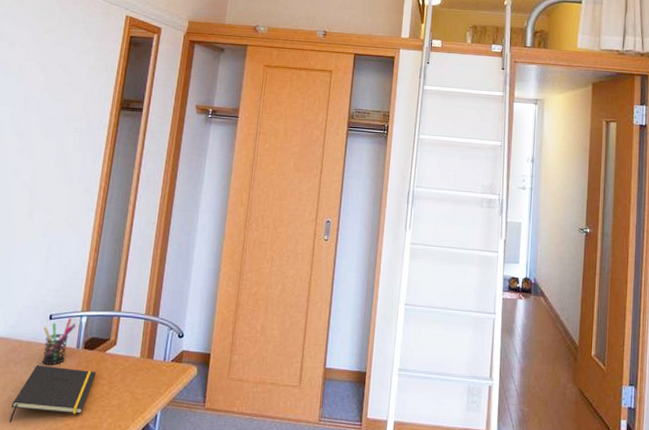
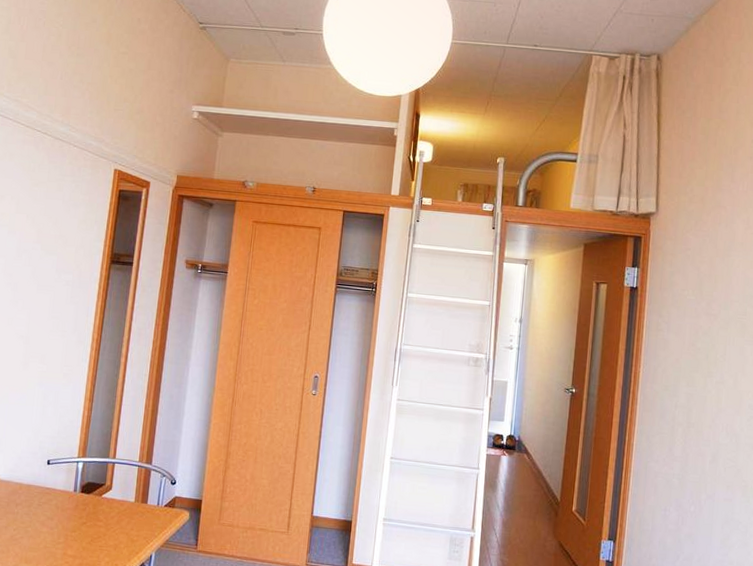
notepad: present [9,364,96,423] -> none [12,506,93,559]
pen holder: present [41,317,76,366] -> none [41,463,73,507]

